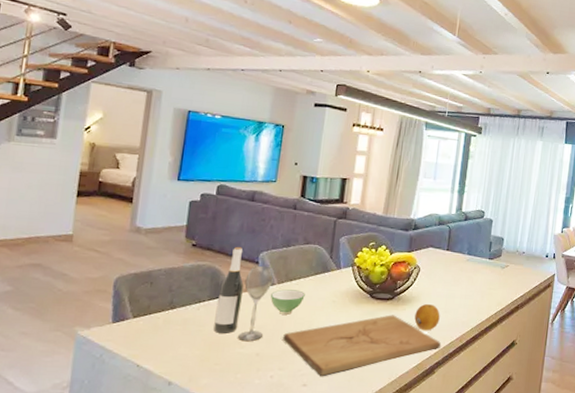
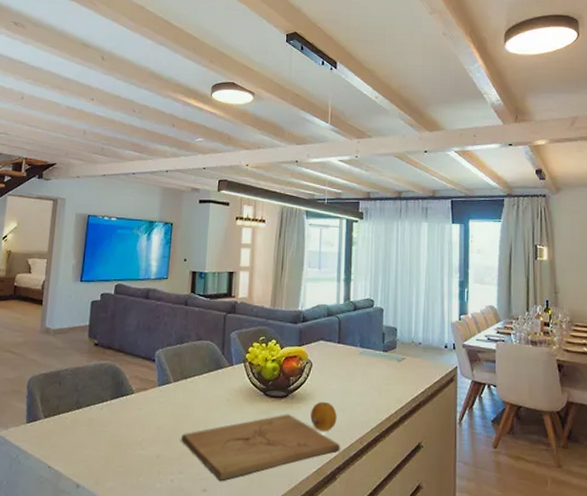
wine bottle: present [213,246,244,333] -> none [116,344,143,434]
wineglass: present [238,265,273,341] -> none [139,363,169,442]
bowl: present [270,289,305,315] -> none [167,387,200,414]

